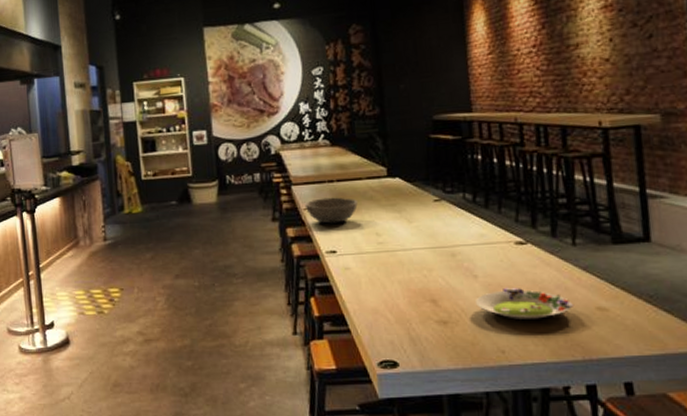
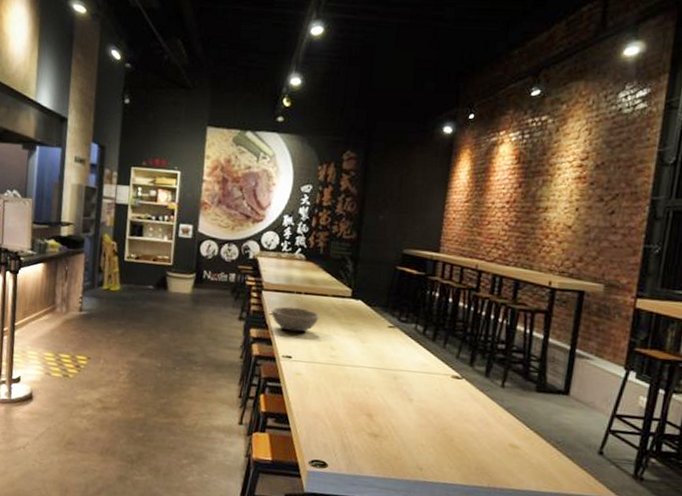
salad plate: present [474,287,575,319] -> none [405,413,491,446]

